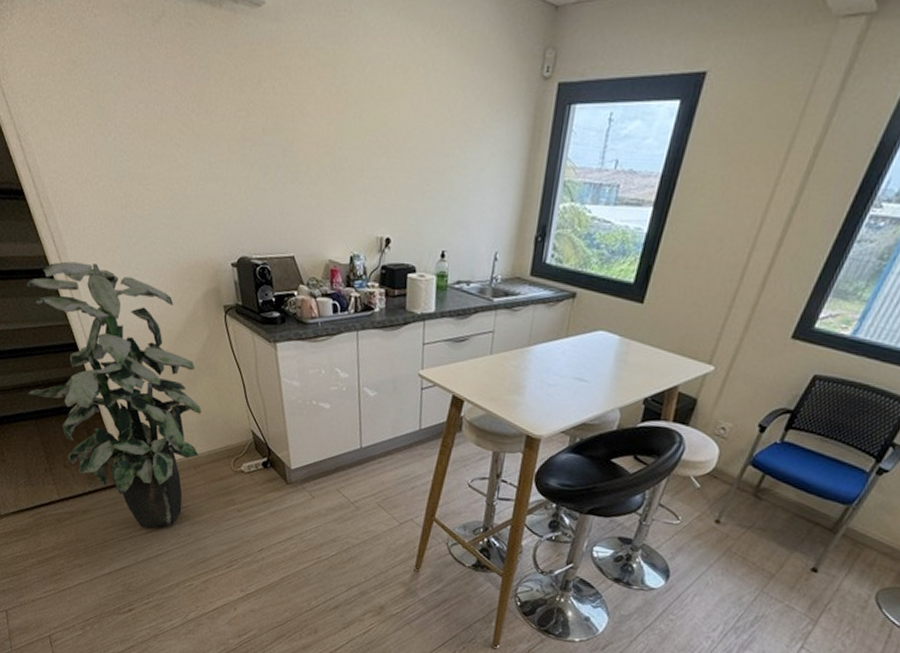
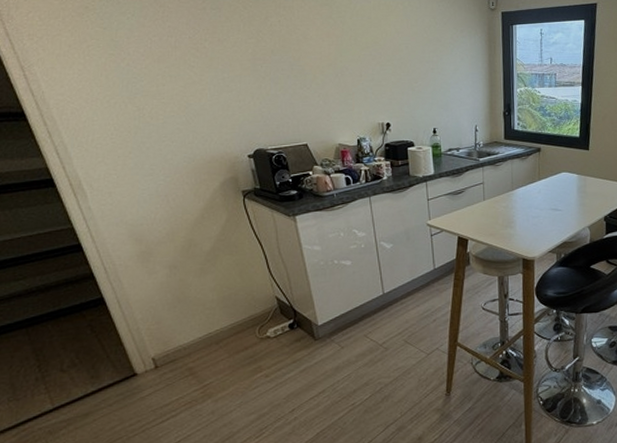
indoor plant: present [26,261,201,528] -> none [18,169,222,417]

